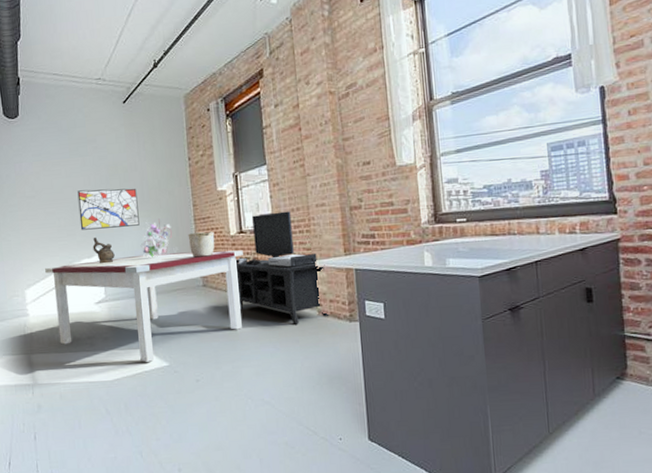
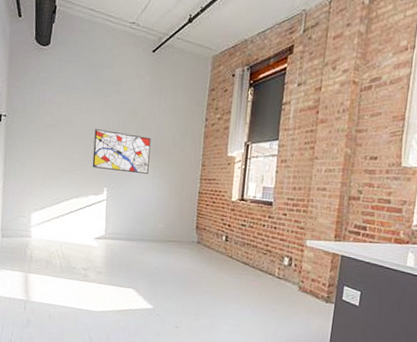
dining table: present [45,250,243,362] -> none [53,196,241,302]
vessel: present [92,238,115,264] -> none [100,177,120,204]
bouquet: present [140,219,172,258] -> none [145,171,178,207]
ceramic pot: present [188,231,215,258] -> none [191,191,217,217]
media console: present [235,211,330,324] -> none [227,186,314,295]

